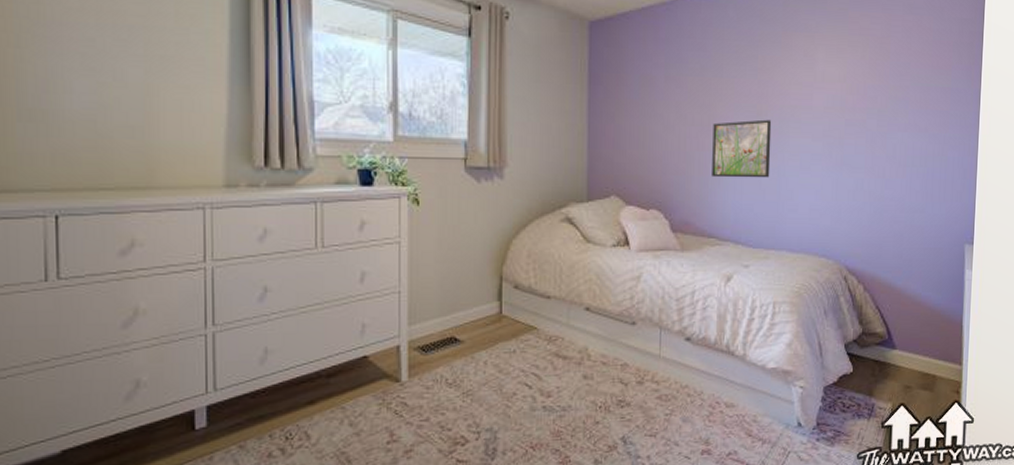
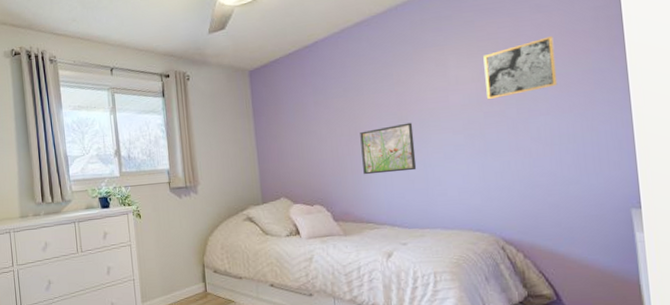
wall art: none [851,43,921,106] -> present [483,36,558,100]

